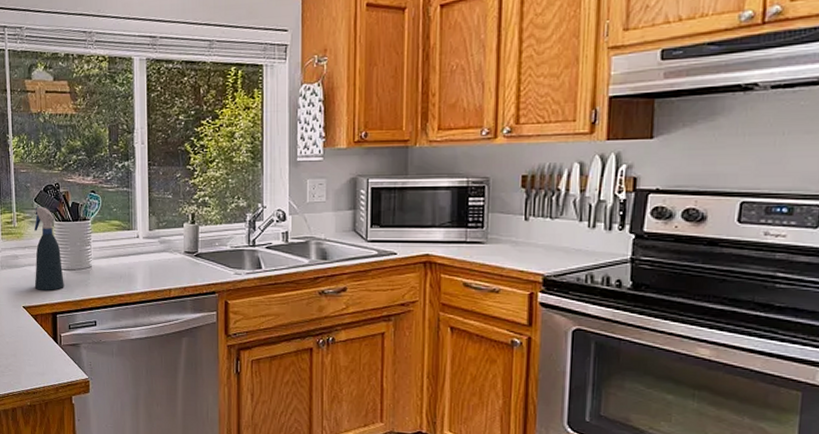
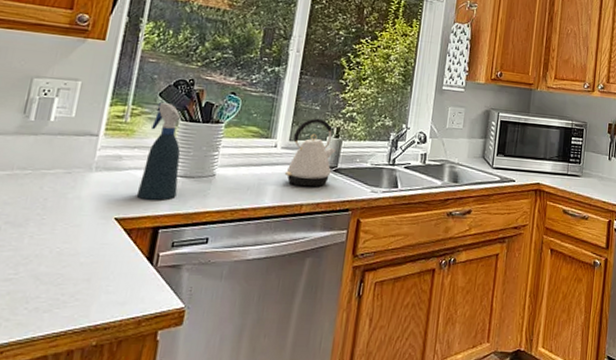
kettle: none [150,206,194,273] -> present [284,118,336,187]

